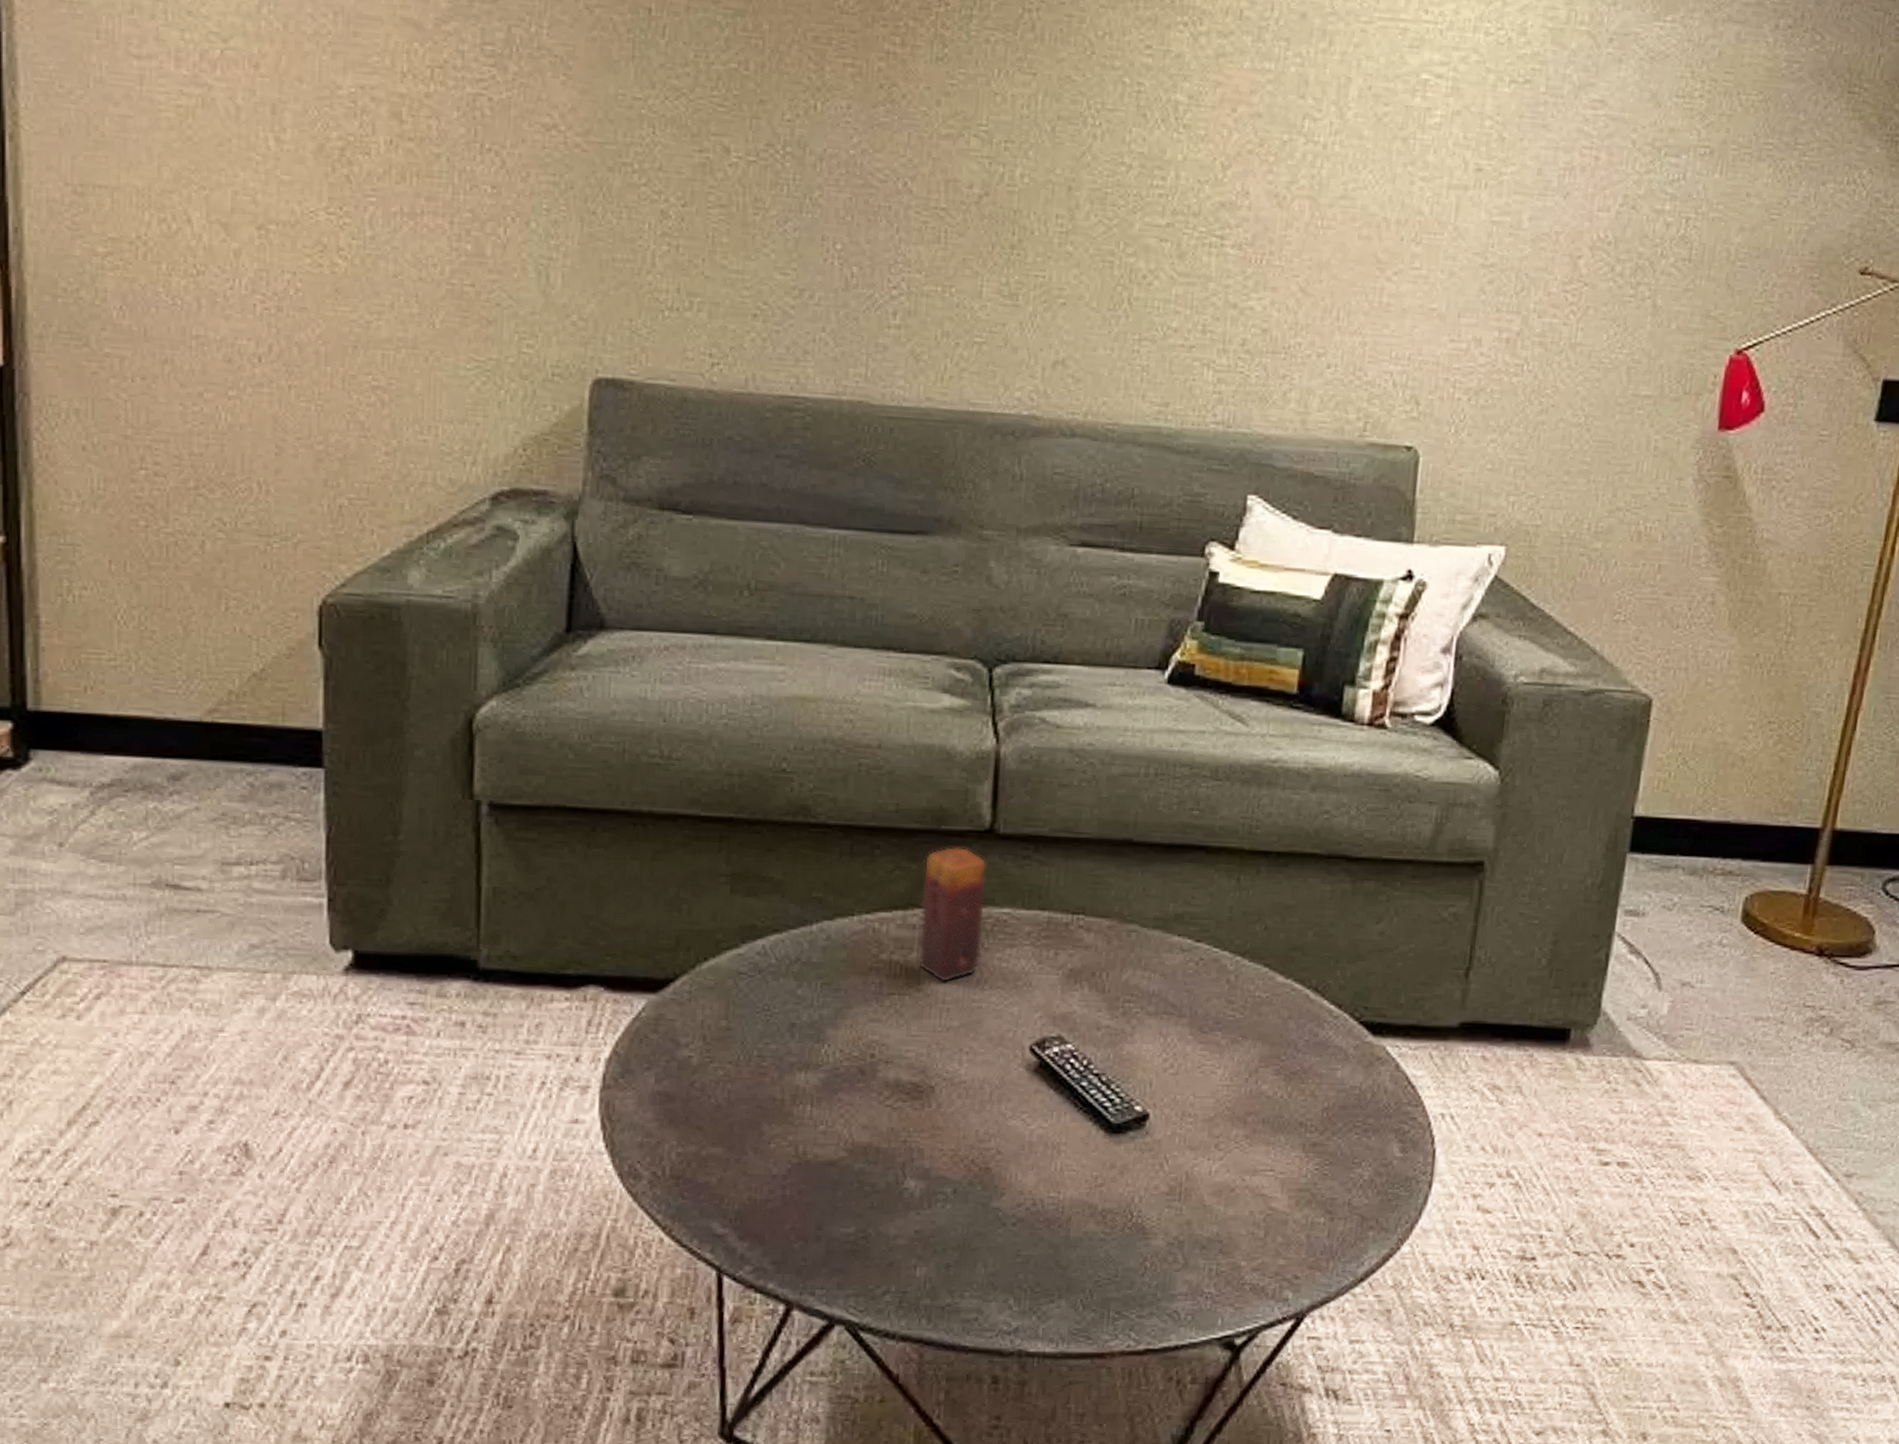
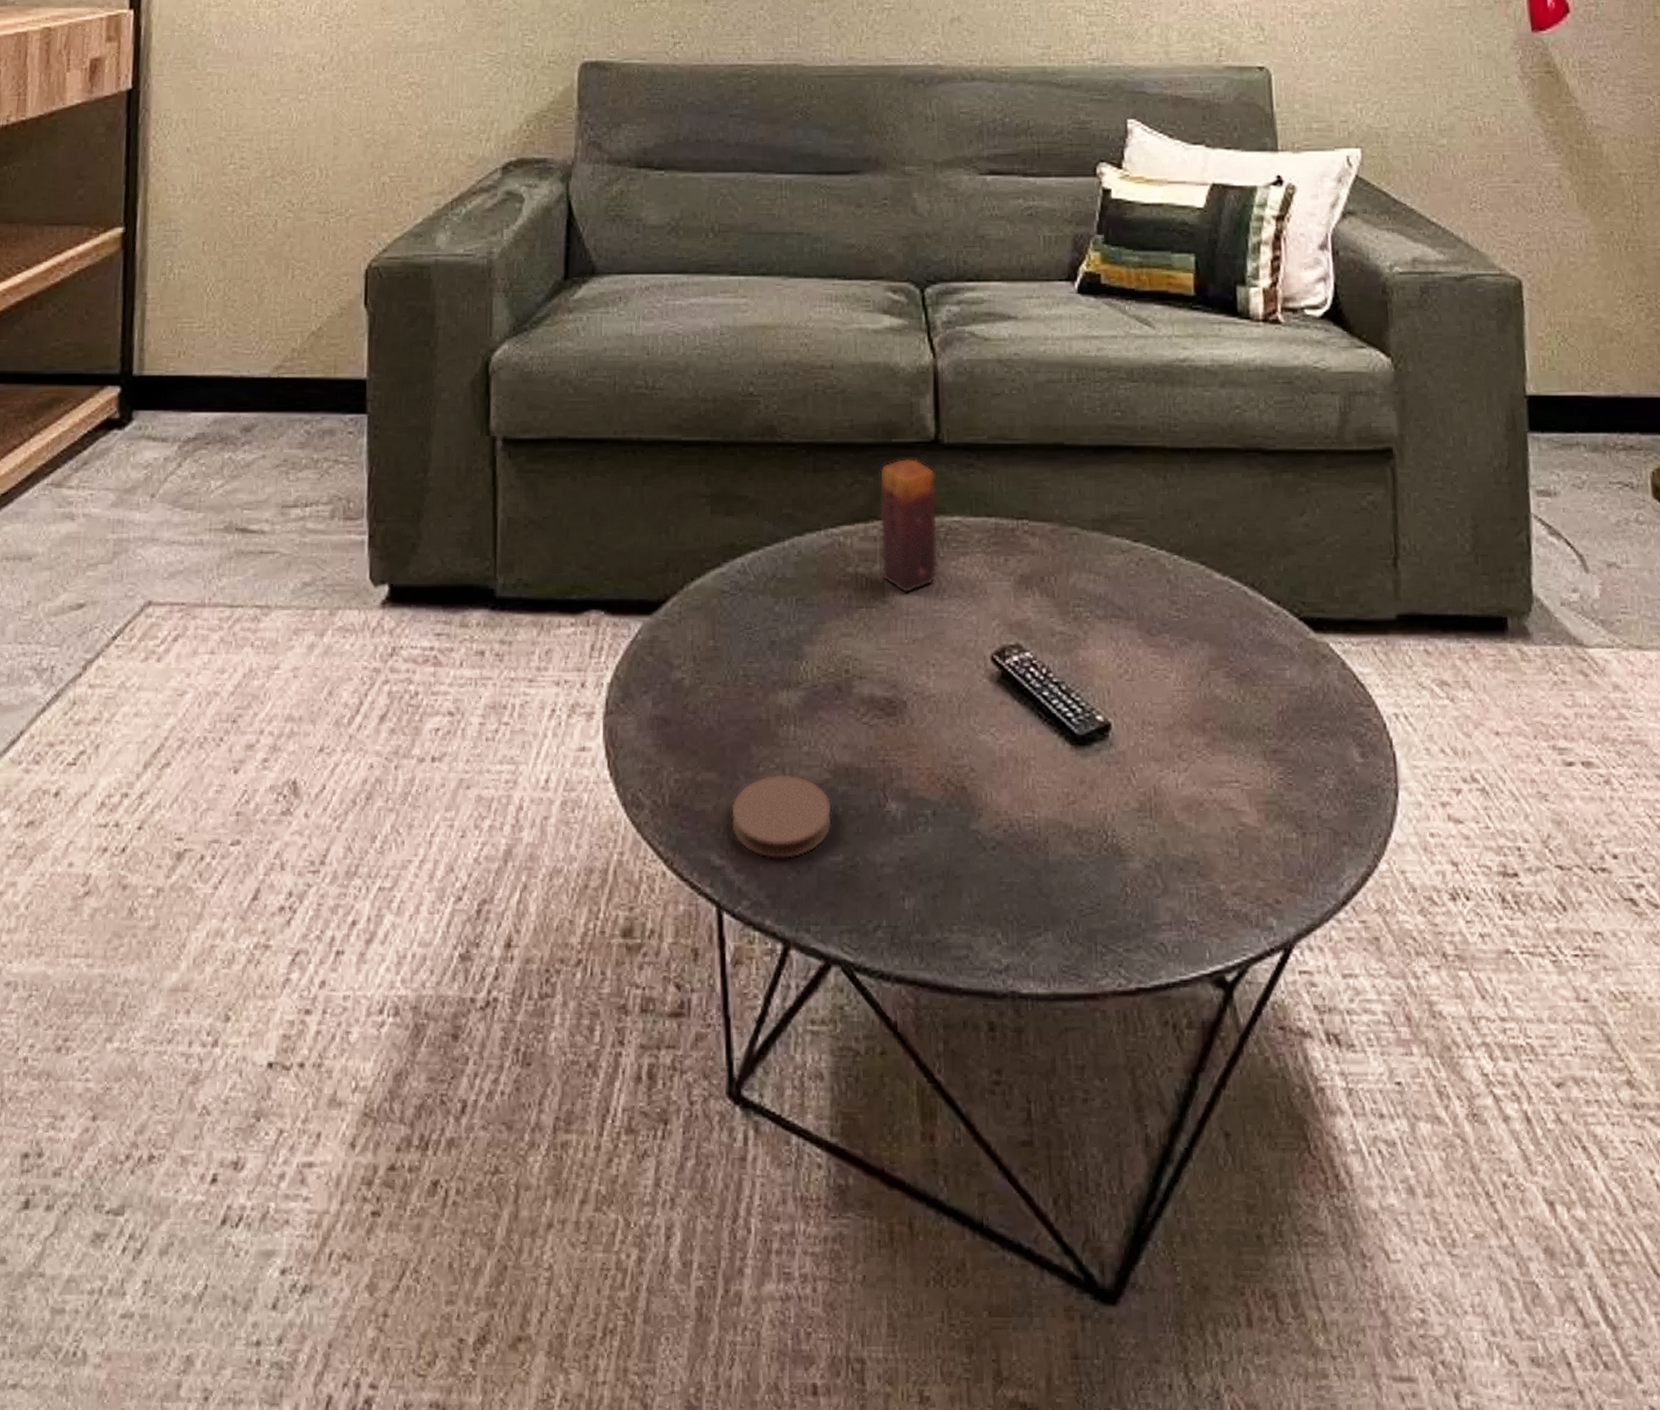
coaster: none [736,1151,846,1230] -> present [730,774,832,860]

